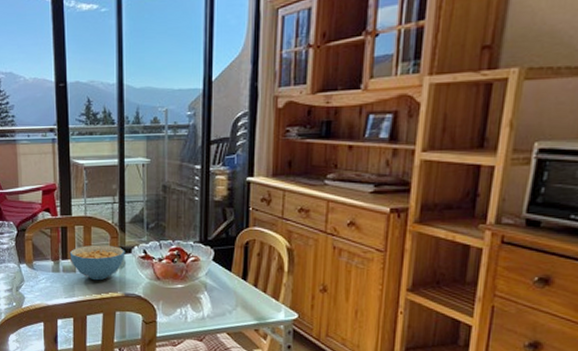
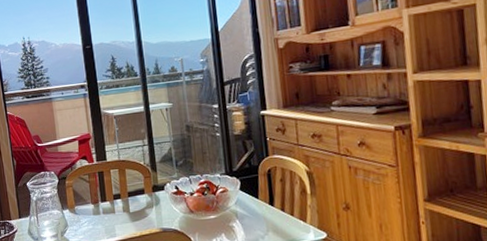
cereal bowl: present [69,244,125,281] -> none [107,185,159,219]

